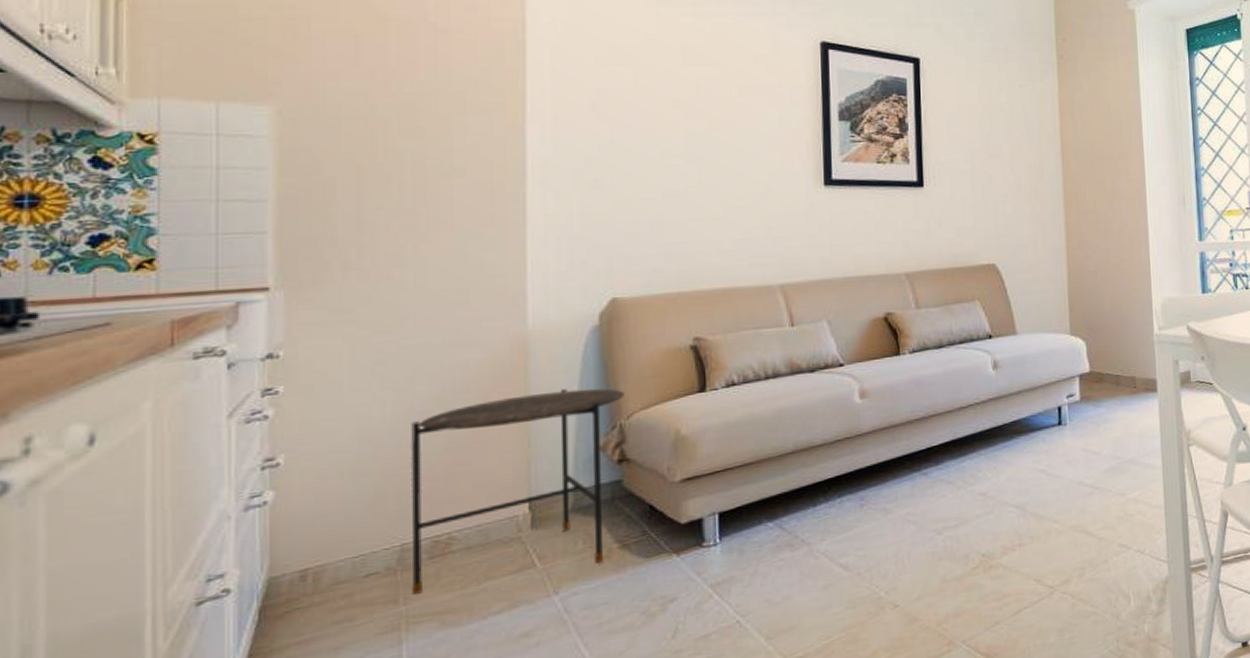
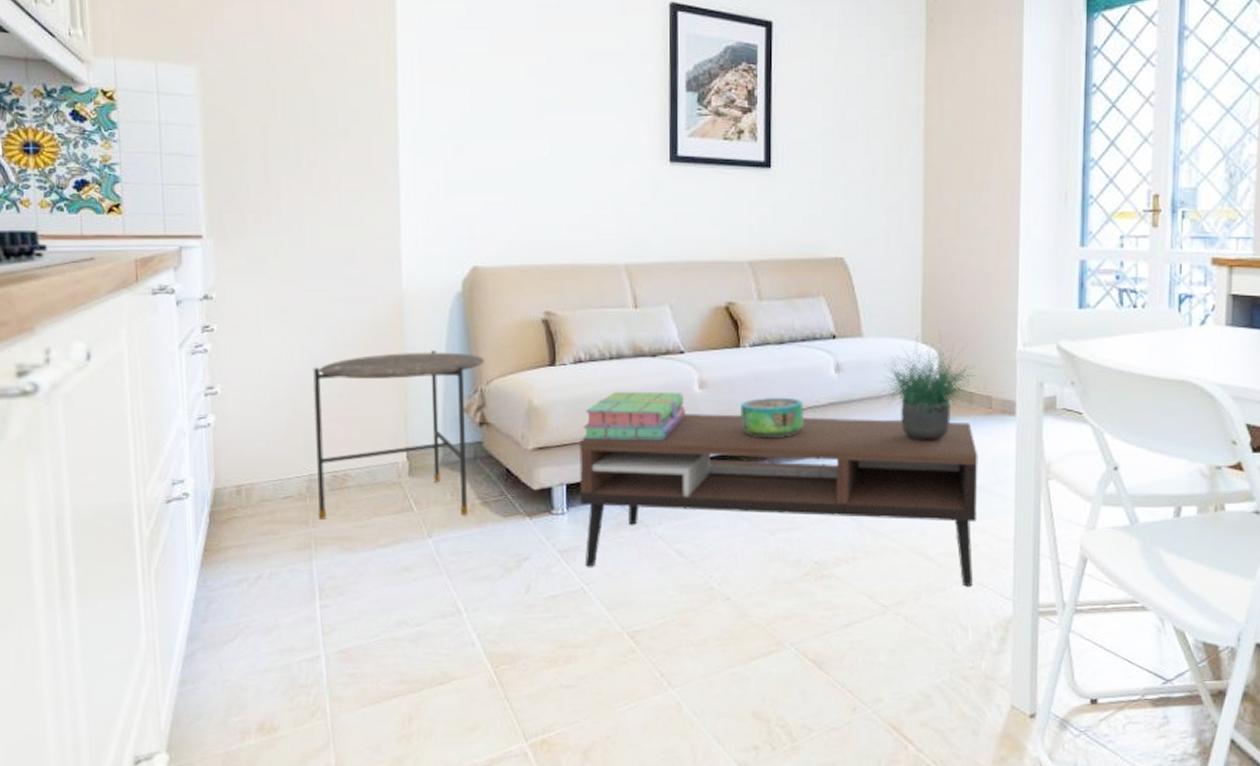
coffee table: none [733,402,1131,598] -> present [579,414,978,587]
stack of books: none [736,404,848,464] -> present [582,391,686,440]
decorative bowl: none [901,397,965,440] -> present [739,397,804,438]
potted plant: none [1032,323,1120,425] -> present [877,331,976,442]

